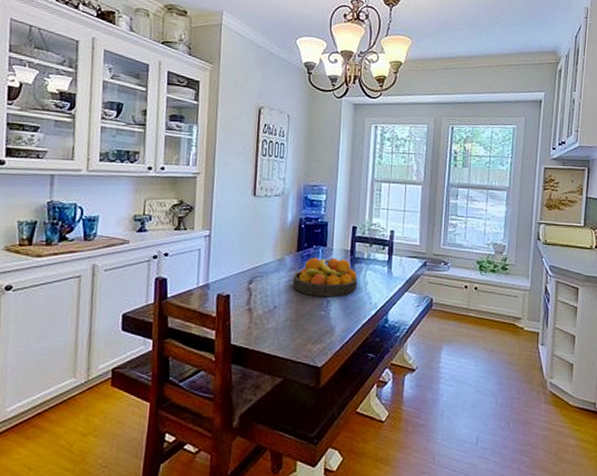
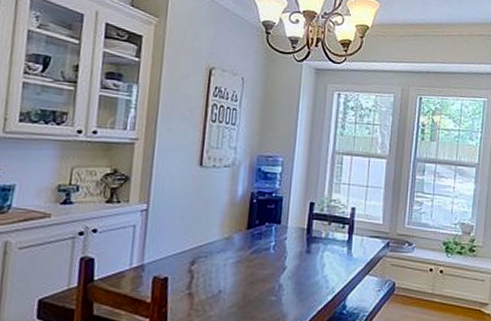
fruit bowl: present [292,258,358,296] -> none [240,236,314,280]

